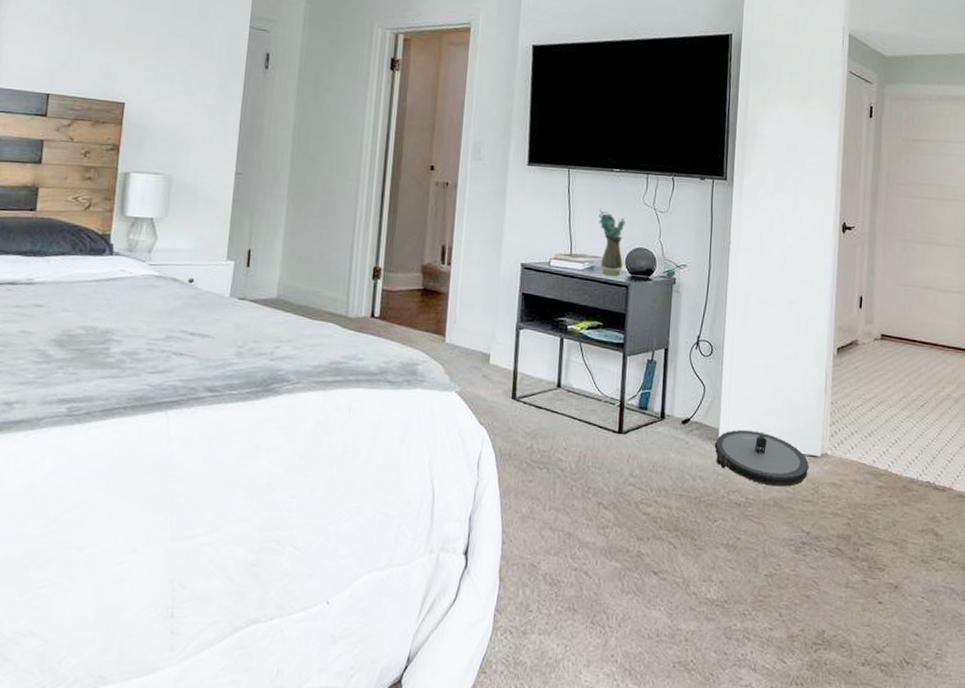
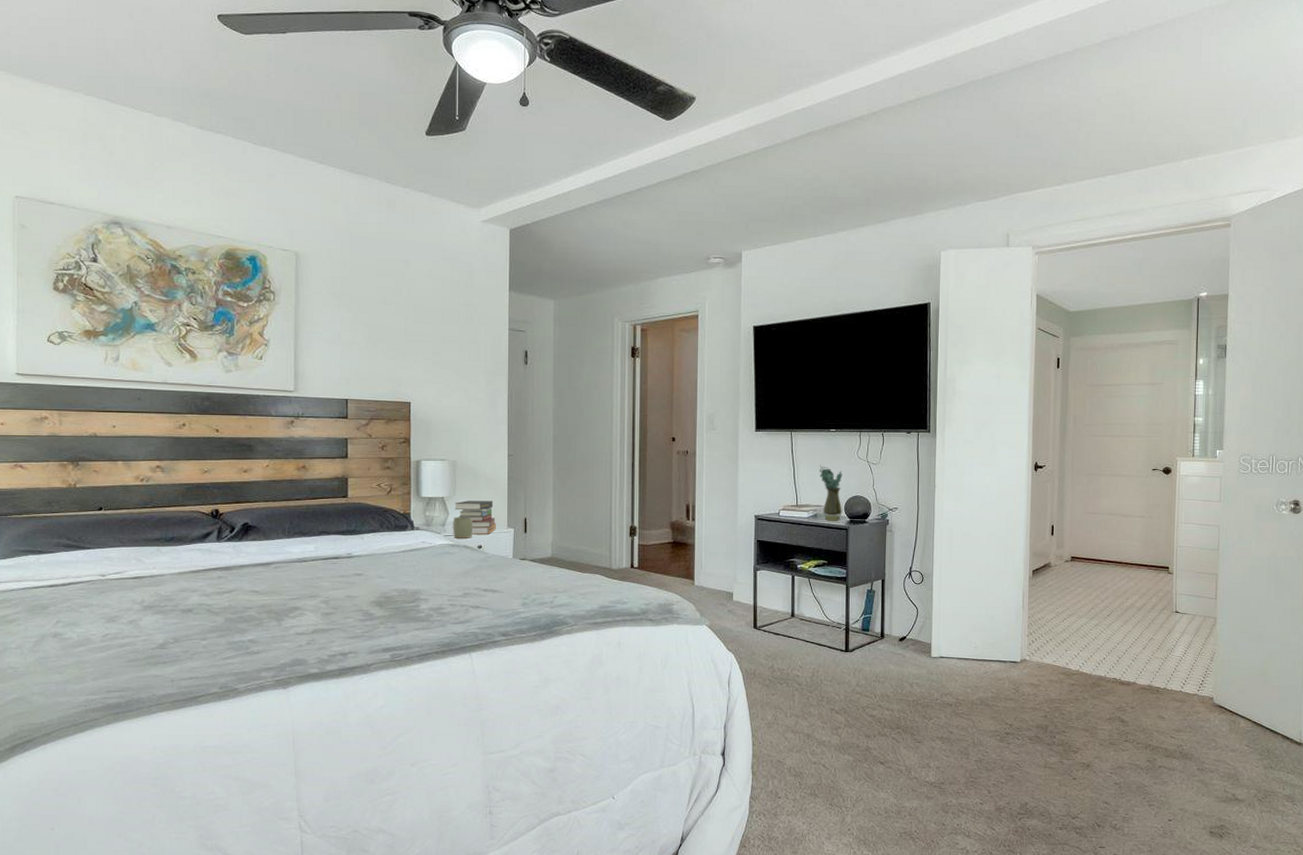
books: none [159,224,214,266] -> present [452,501,496,535]
mug: none [160,243,186,270] -> present [453,517,473,539]
robot vacuum: present [714,430,809,487] -> none [928,643,1010,688]

